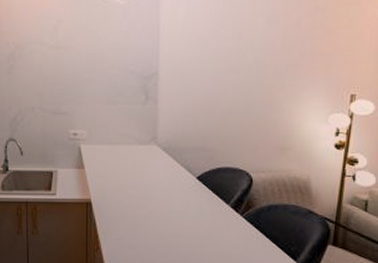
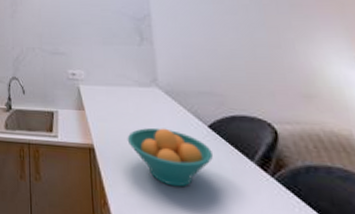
fruit bowl: none [123,181,196,230] -> present [127,127,213,187]

